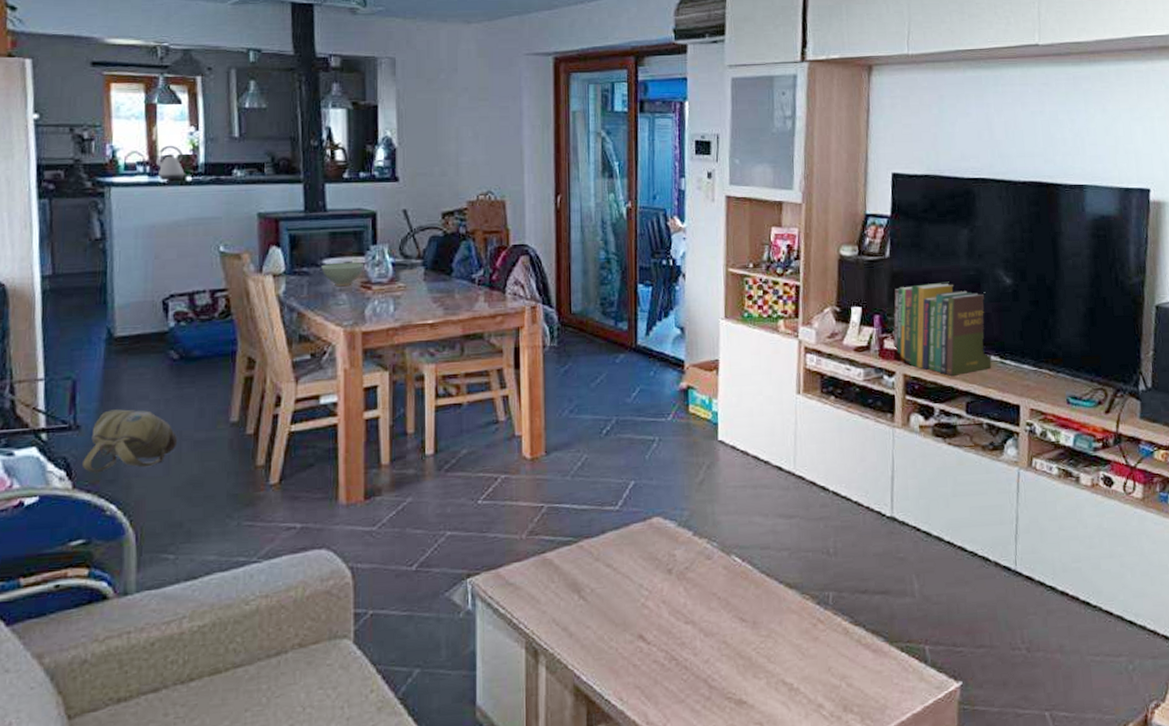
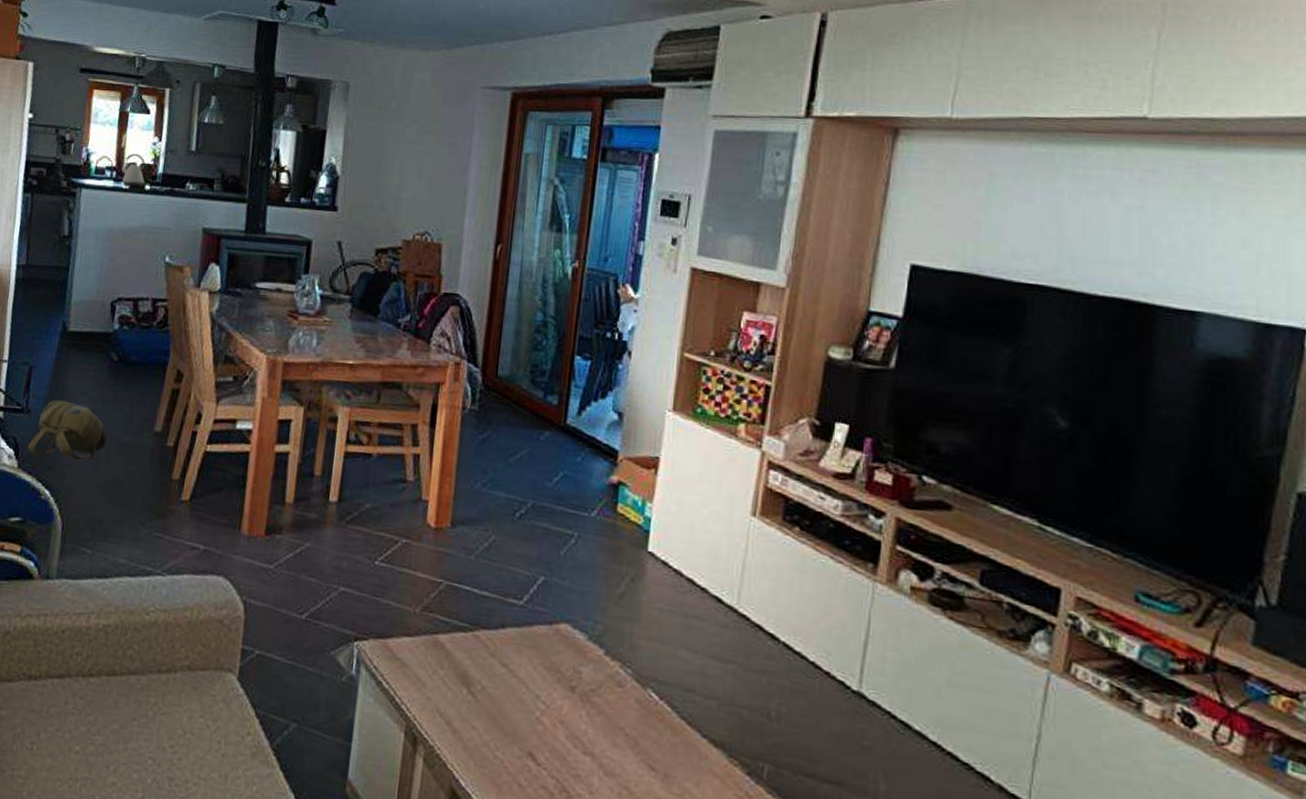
bowl: present [321,262,365,287] -> none [253,287,294,313]
books: present [893,281,992,376] -> none [885,408,1027,534]

